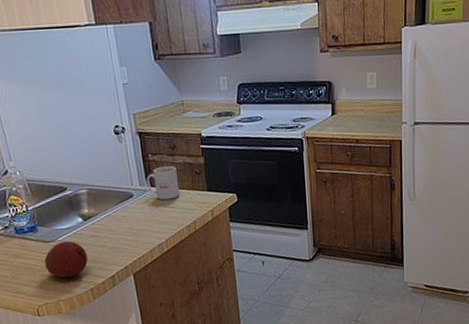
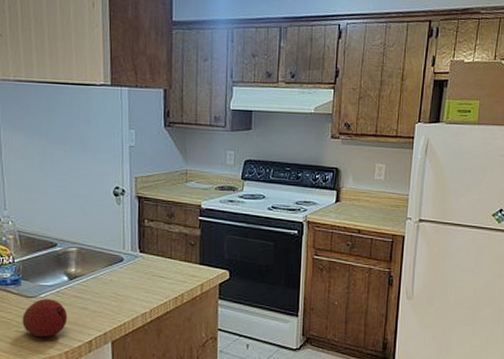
mug: present [146,165,180,200] -> none [139,233,172,269]

